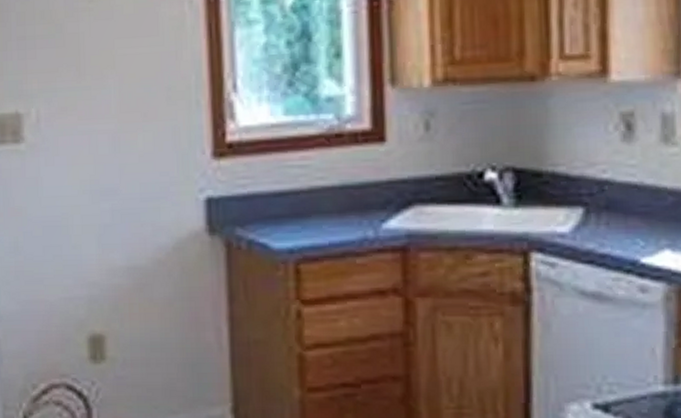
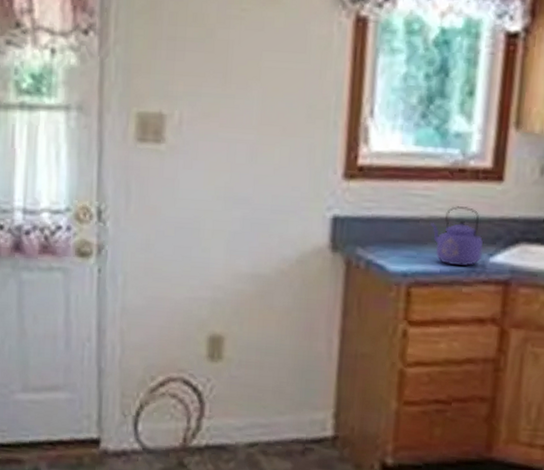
kettle: none [312,173,373,237] -> present [430,206,483,267]

